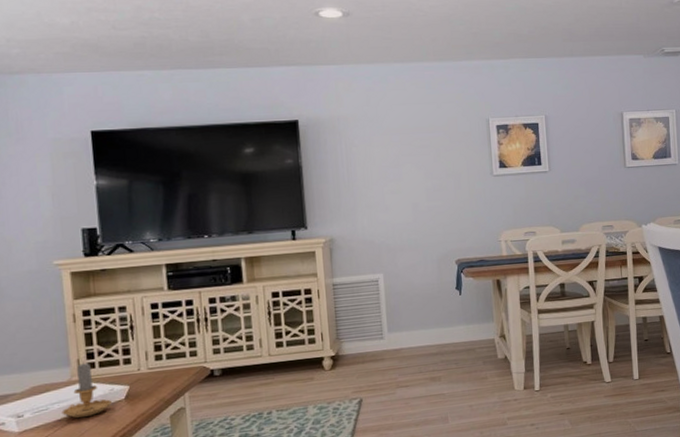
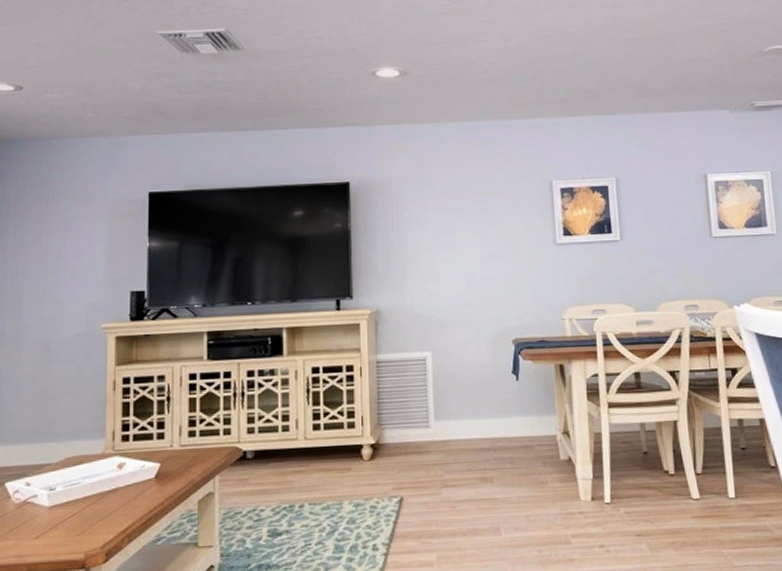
candle: present [61,362,112,419] -> none [92,434,141,496]

